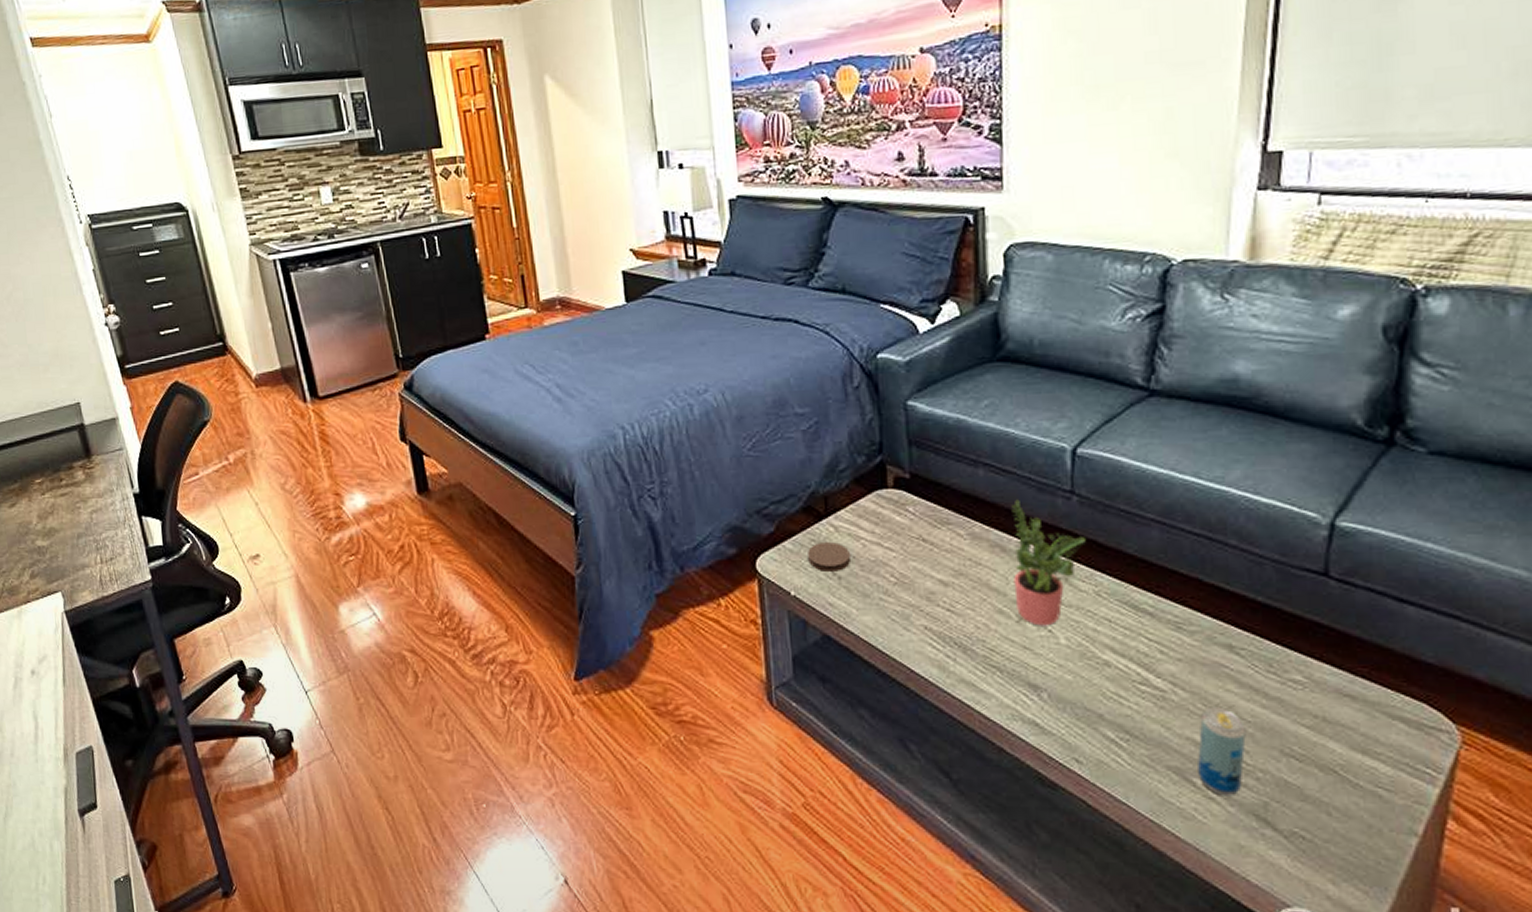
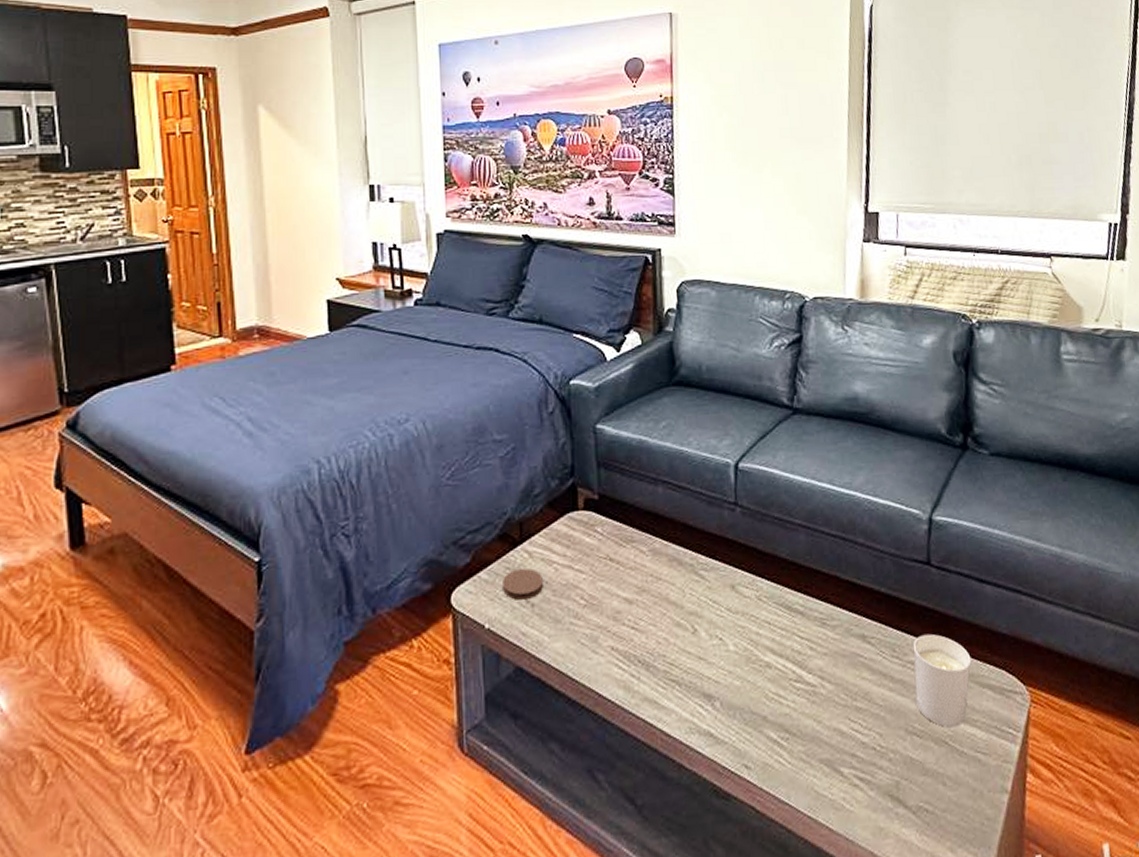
potted plant: present [1011,499,1086,626] -> none [686,513,748,635]
beverage can: present [1198,706,1246,796] -> none [843,694,880,782]
candle holder: none [1296,652,1379,757] -> present [912,633,972,728]

